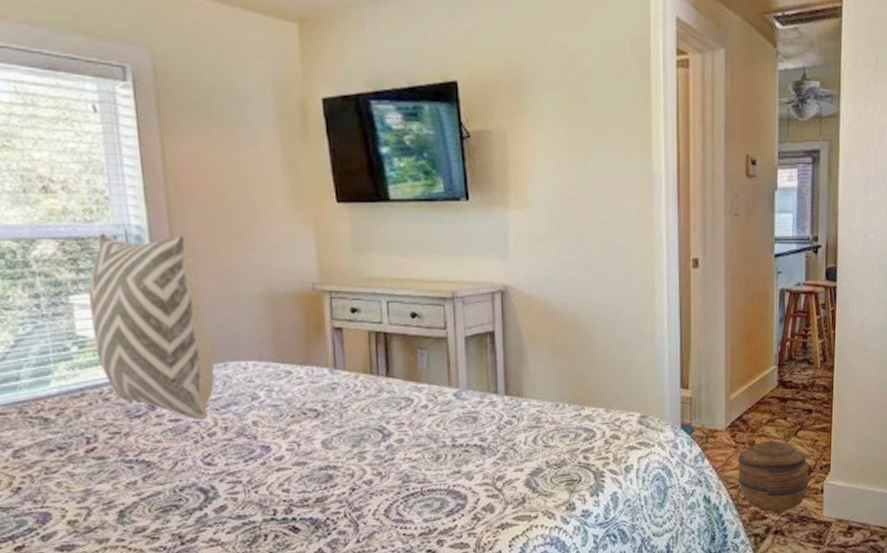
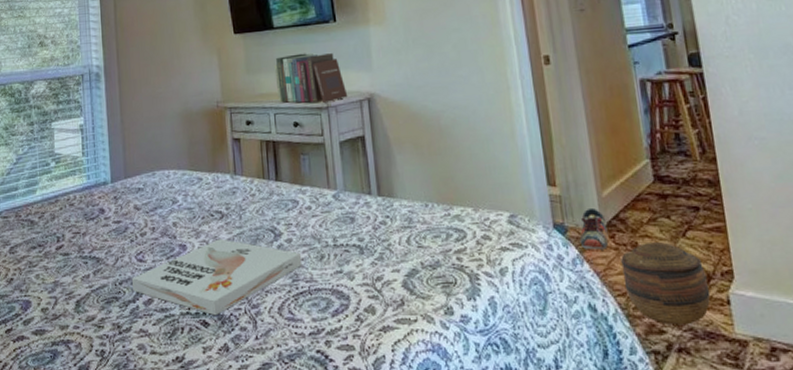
pillow: present [88,232,215,419] -> none [63,70,146,221]
book: none [196,439,415,521] -> present [131,238,302,316]
books: none [389,234,478,292] -> present [274,53,348,103]
shoe: none [703,409,730,448] -> present [579,207,609,250]

